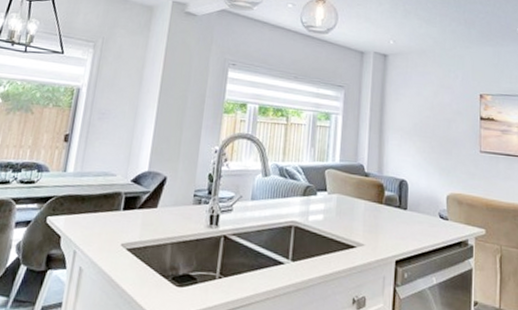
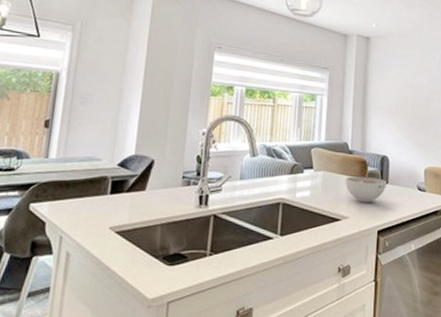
bowl: none [360,200,405,230] -> present [345,176,386,203]

